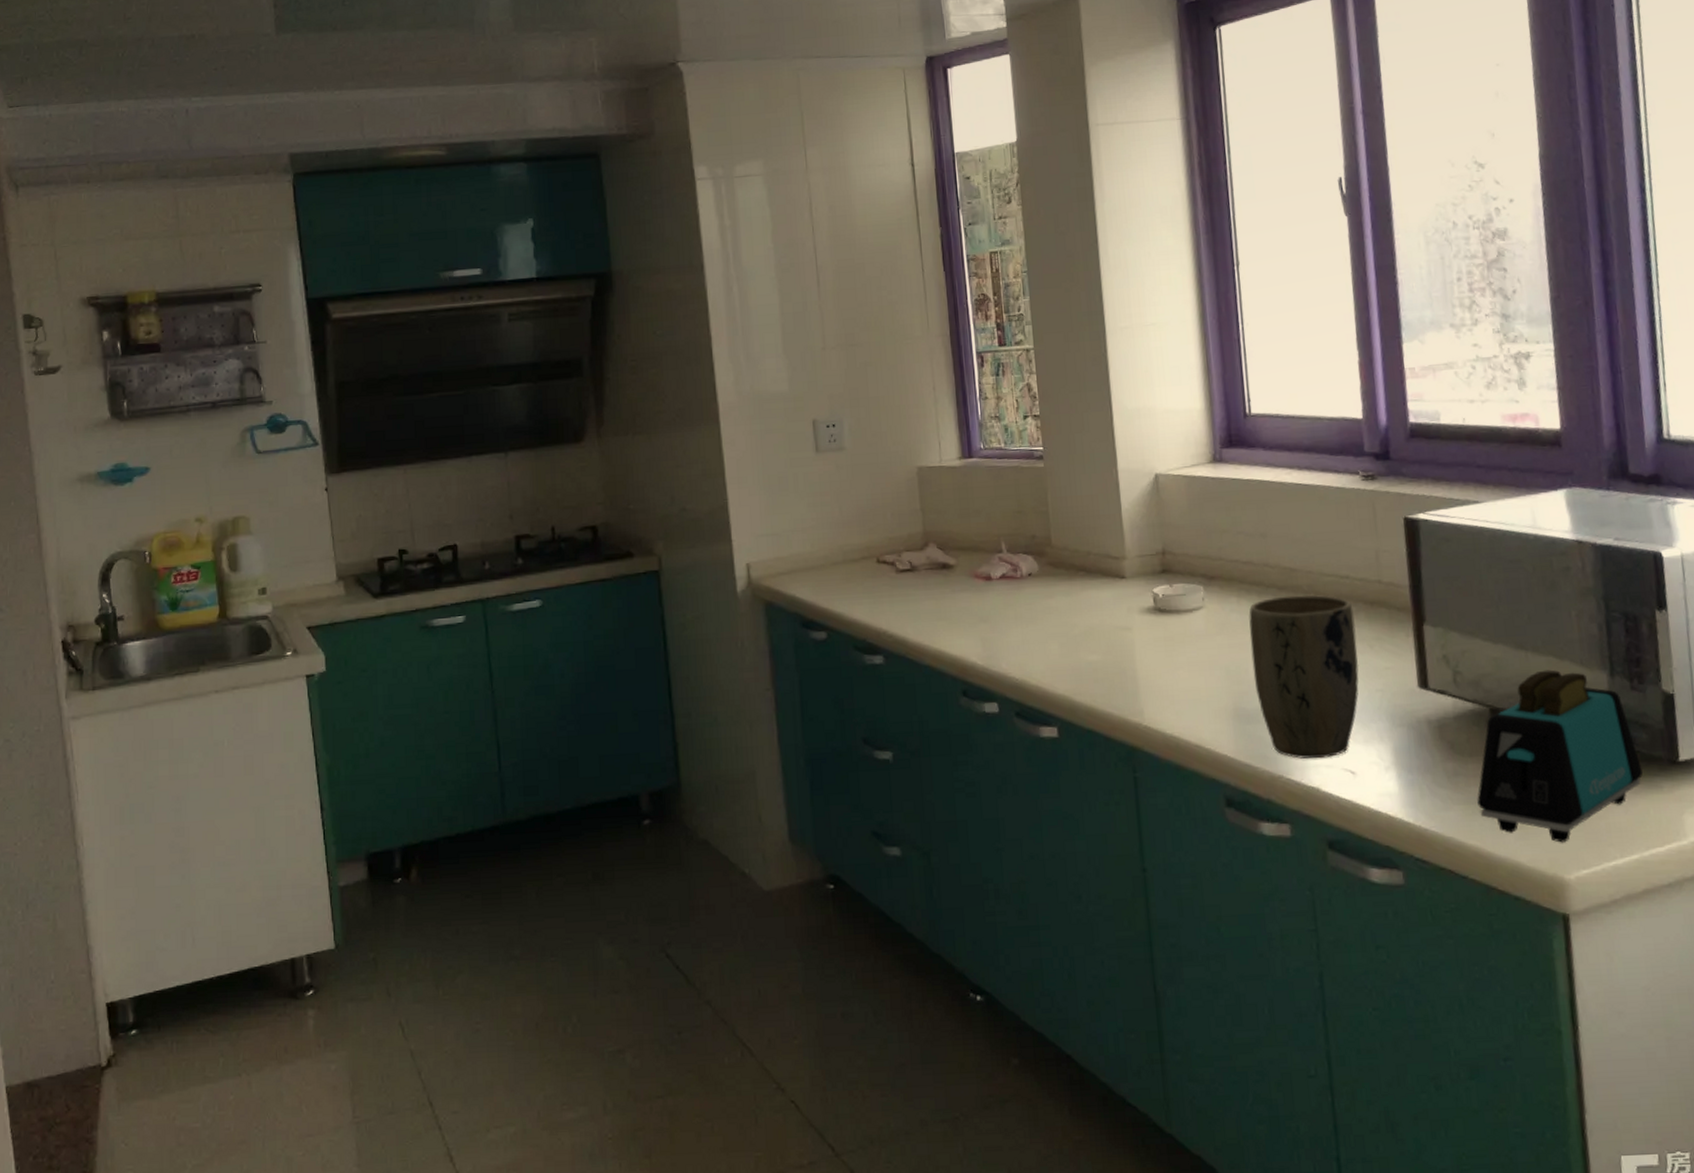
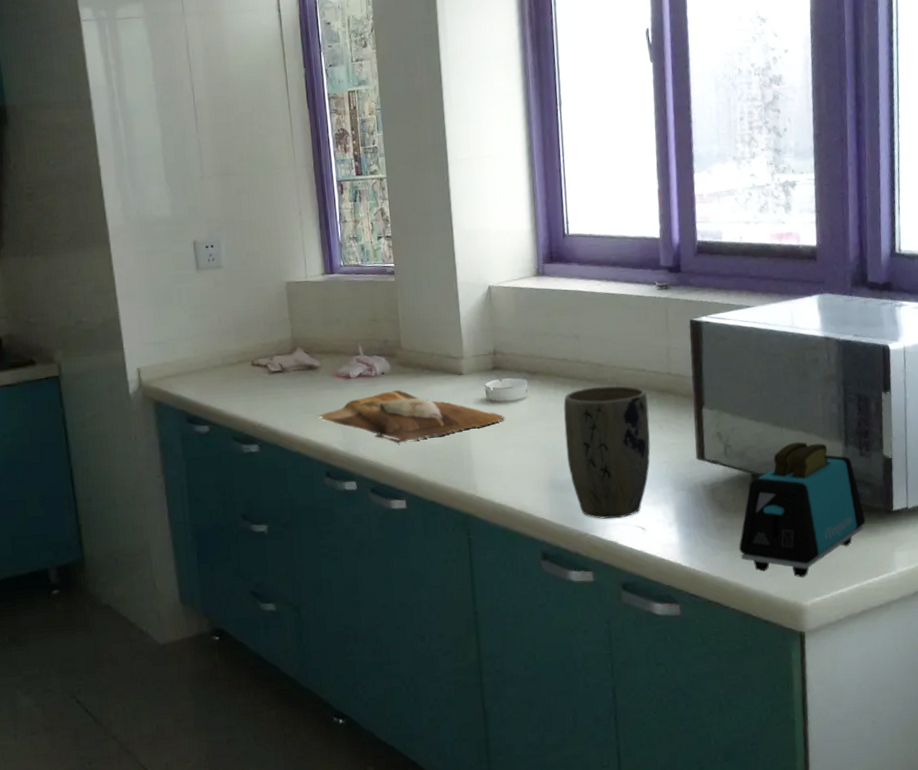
cutting board: none [951,595,1179,658] -> present [316,390,506,443]

